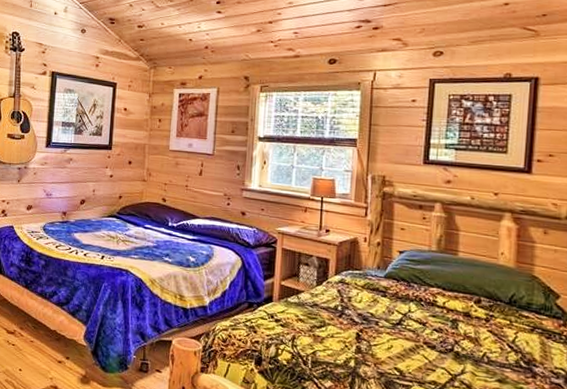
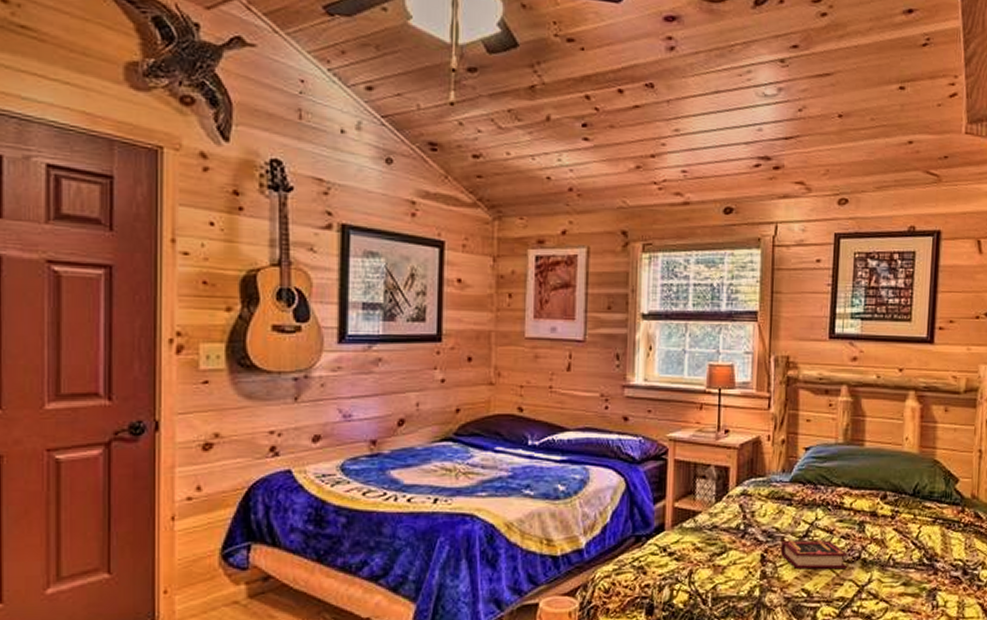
book: none [375,324,441,358] -> present [781,540,848,569]

